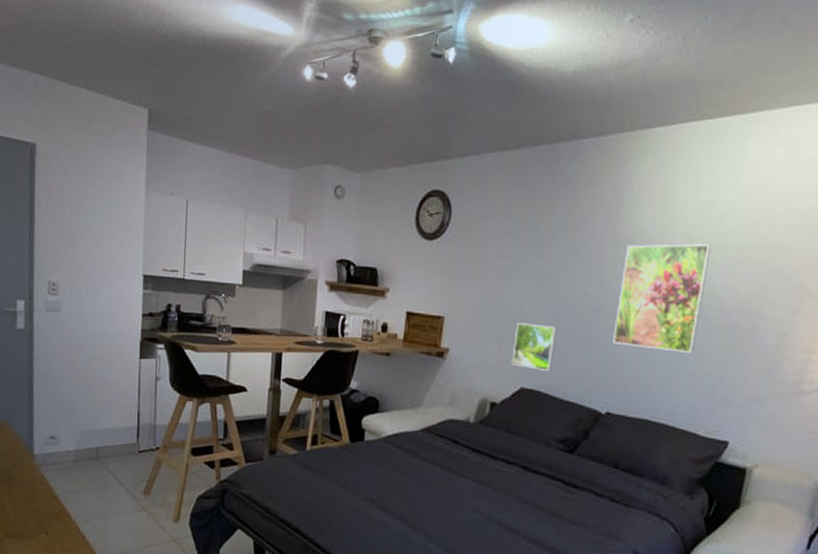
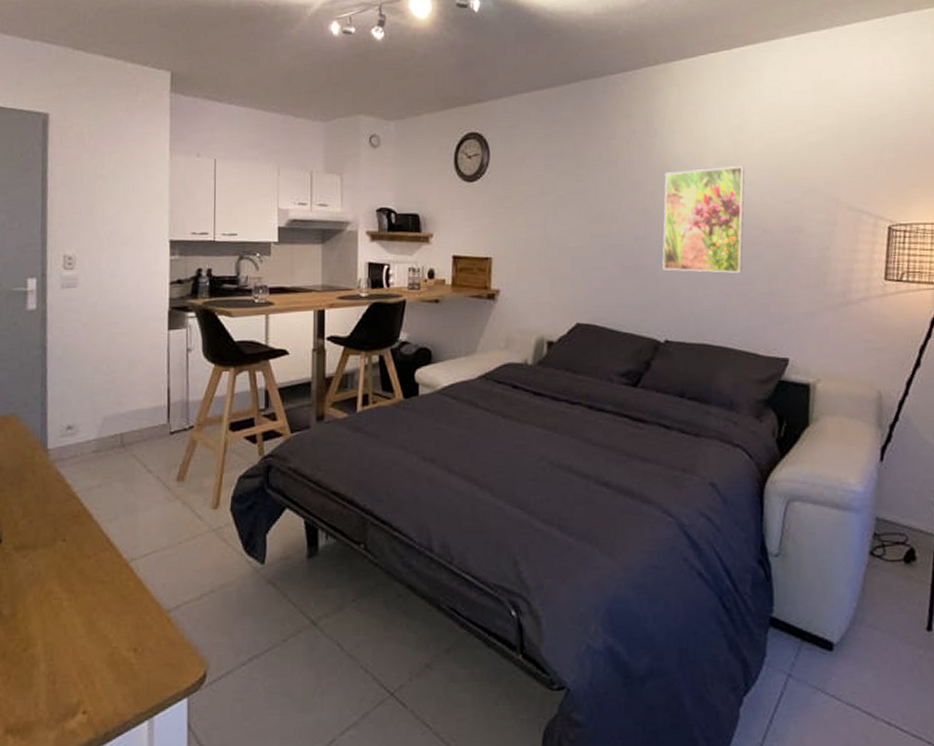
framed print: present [511,323,557,372] -> none [564,257,607,305]

